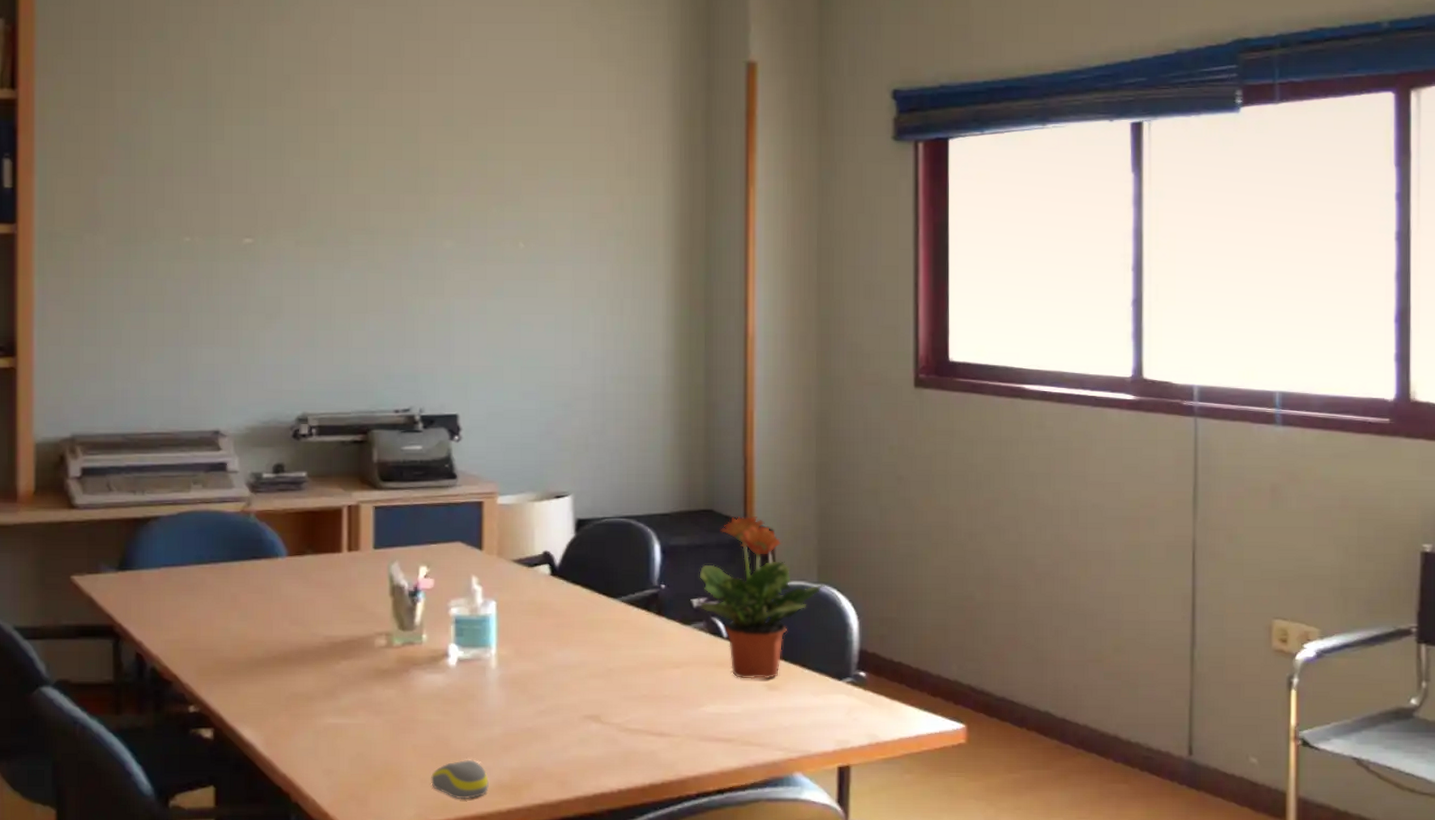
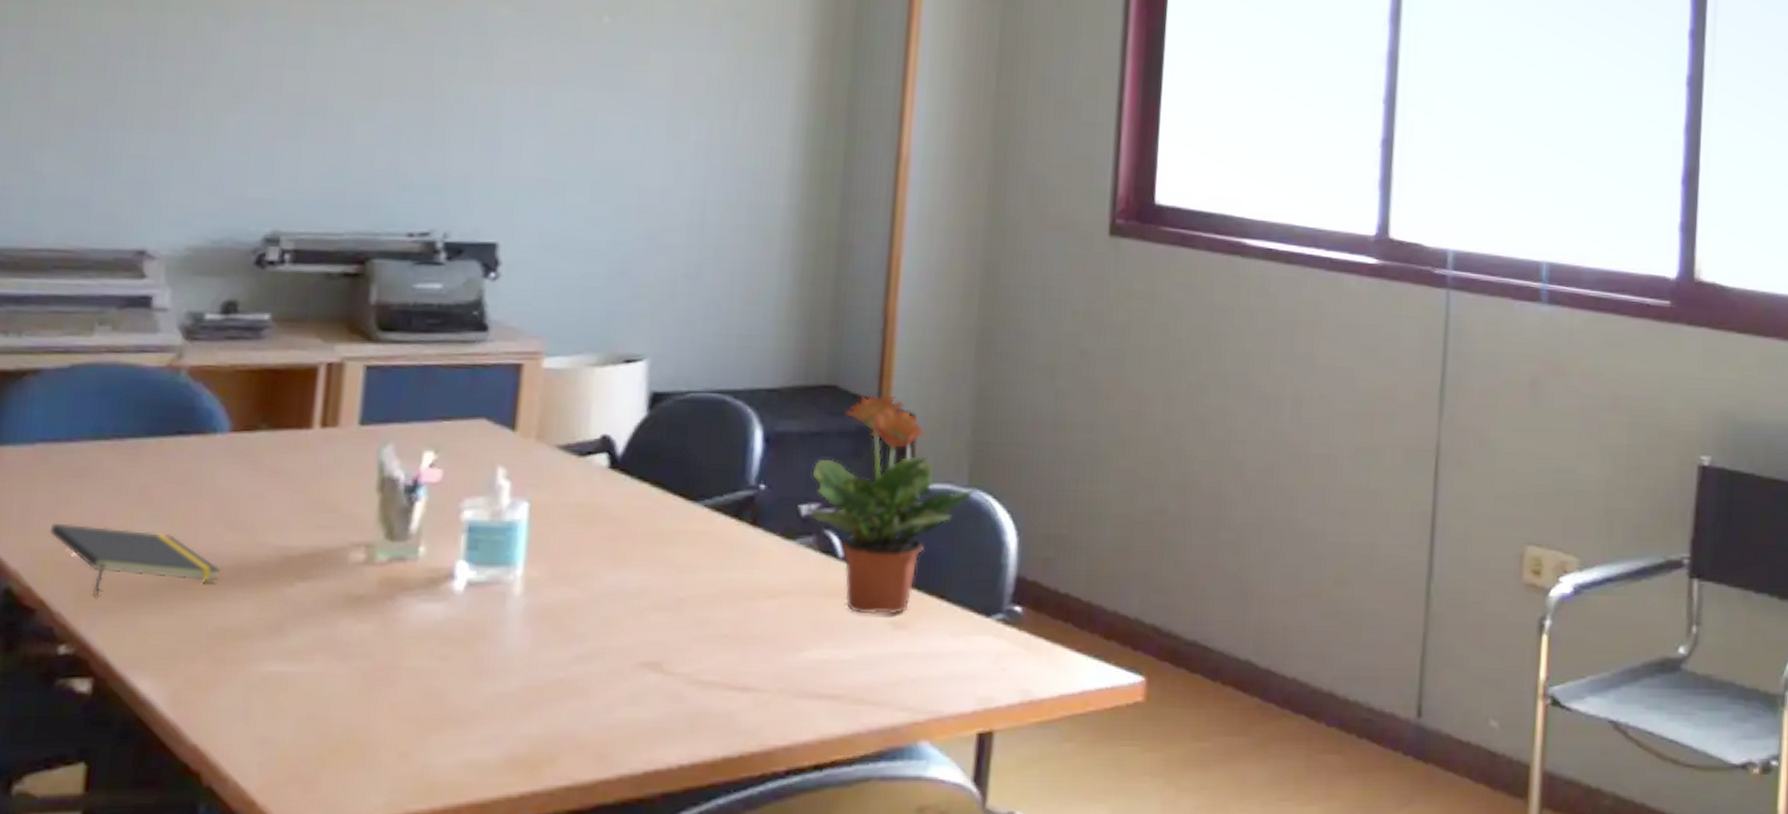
notepad: none [175,623,290,671] -> present [49,524,220,595]
computer mouse: present [431,759,489,800] -> none [413,723,497,781]

